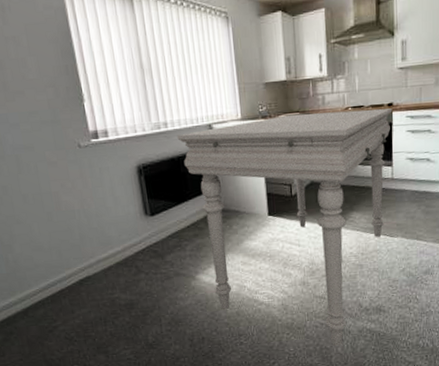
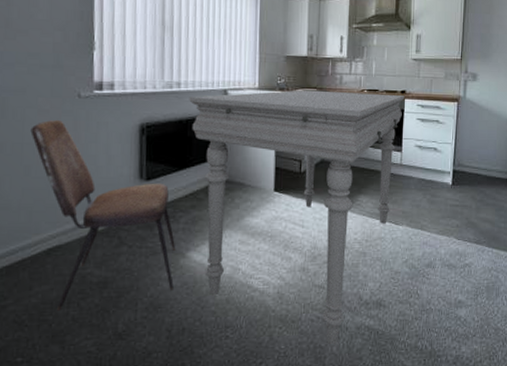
dining chair: none [45,169,189,329] -> present [30,119,176,311]

